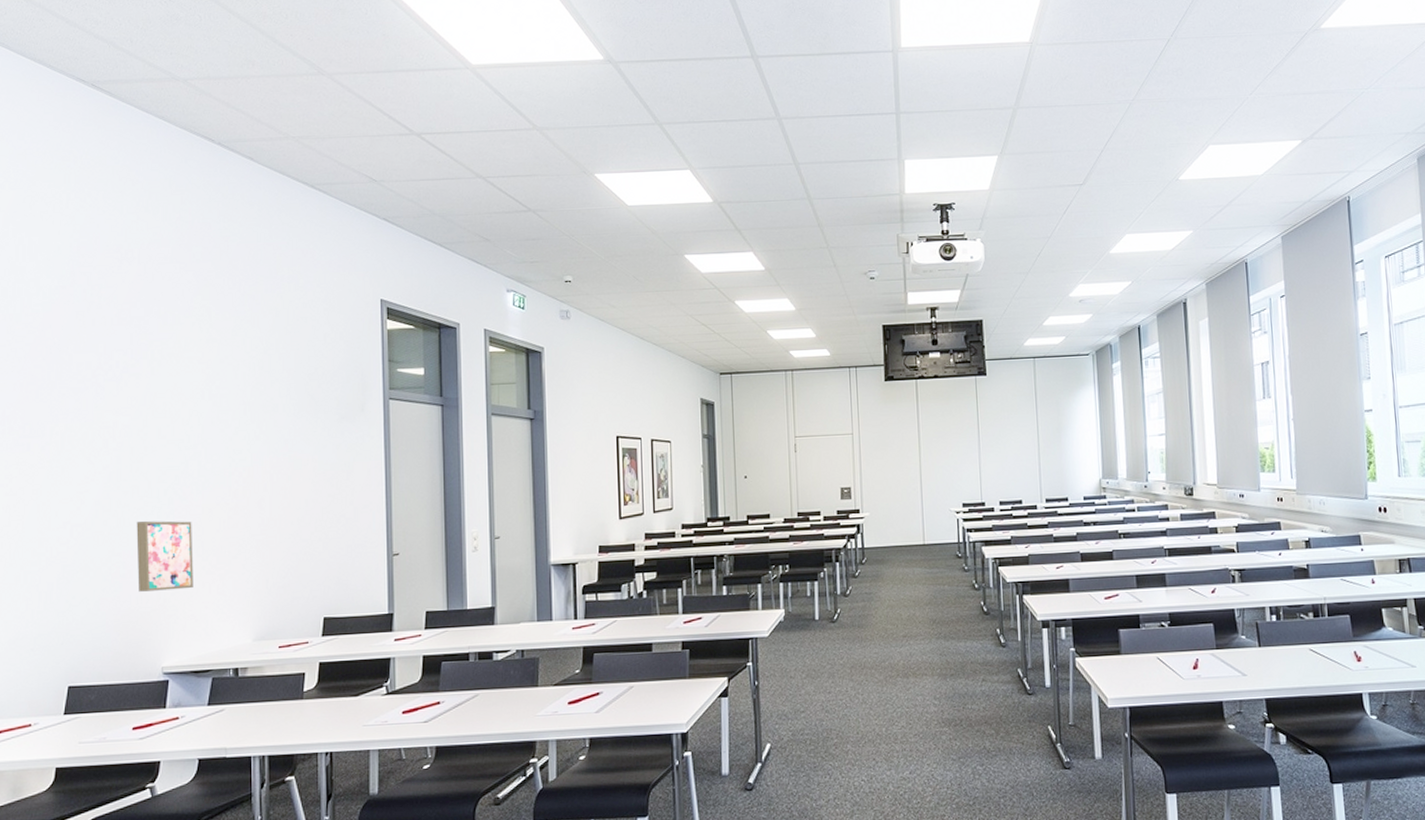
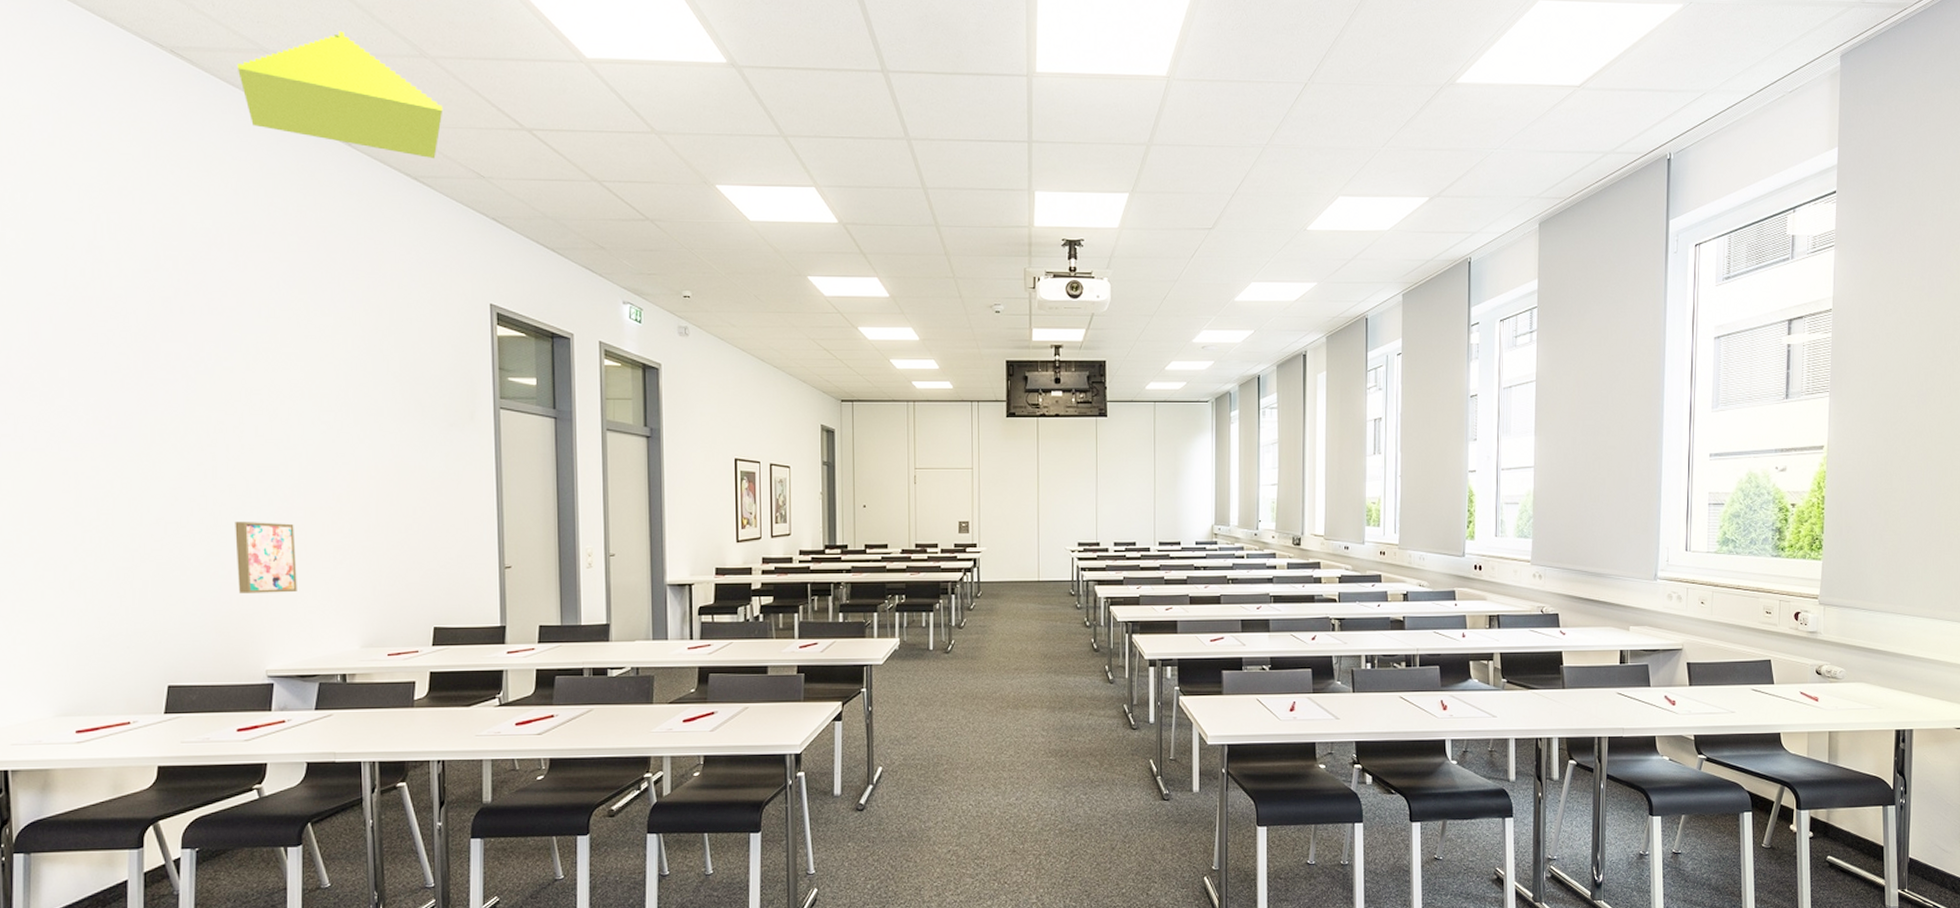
ceiling vent: none [151,56,339,167] -> present [236,31,443,159]

